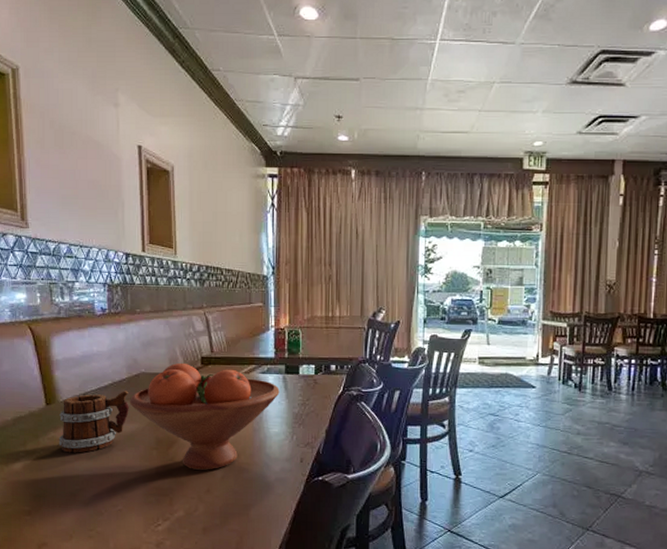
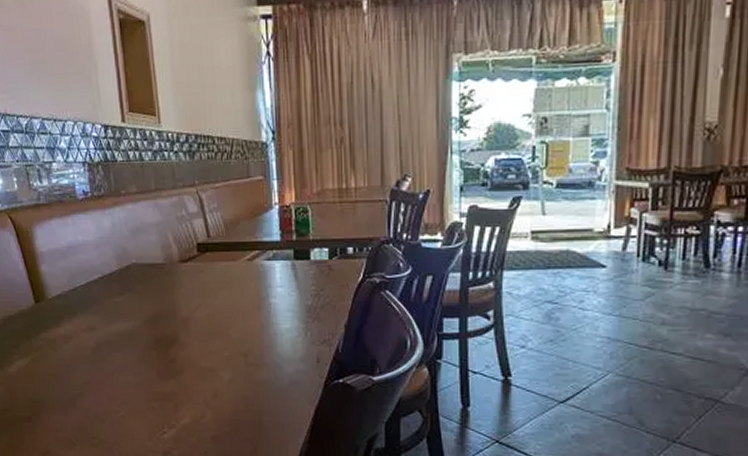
mug: present [58,391,129,453] -> none [50,285,123,355]
fruit bowl: present [129,362,280,470] -> none [122,250,289,373]

